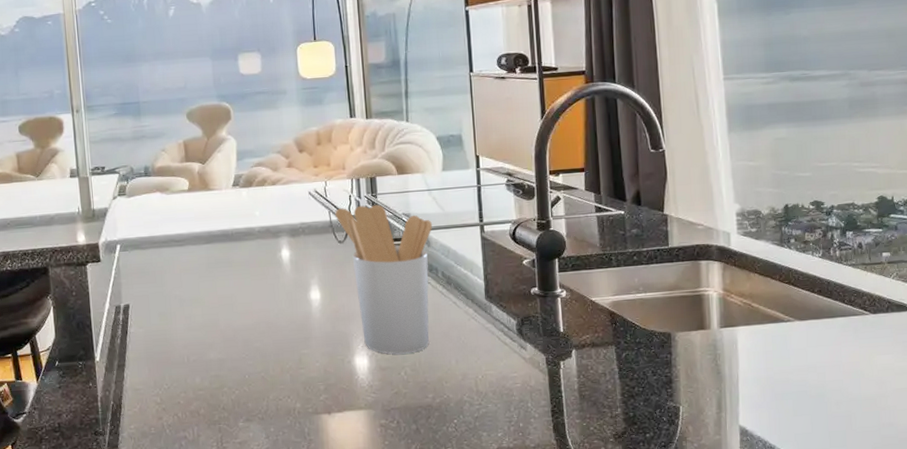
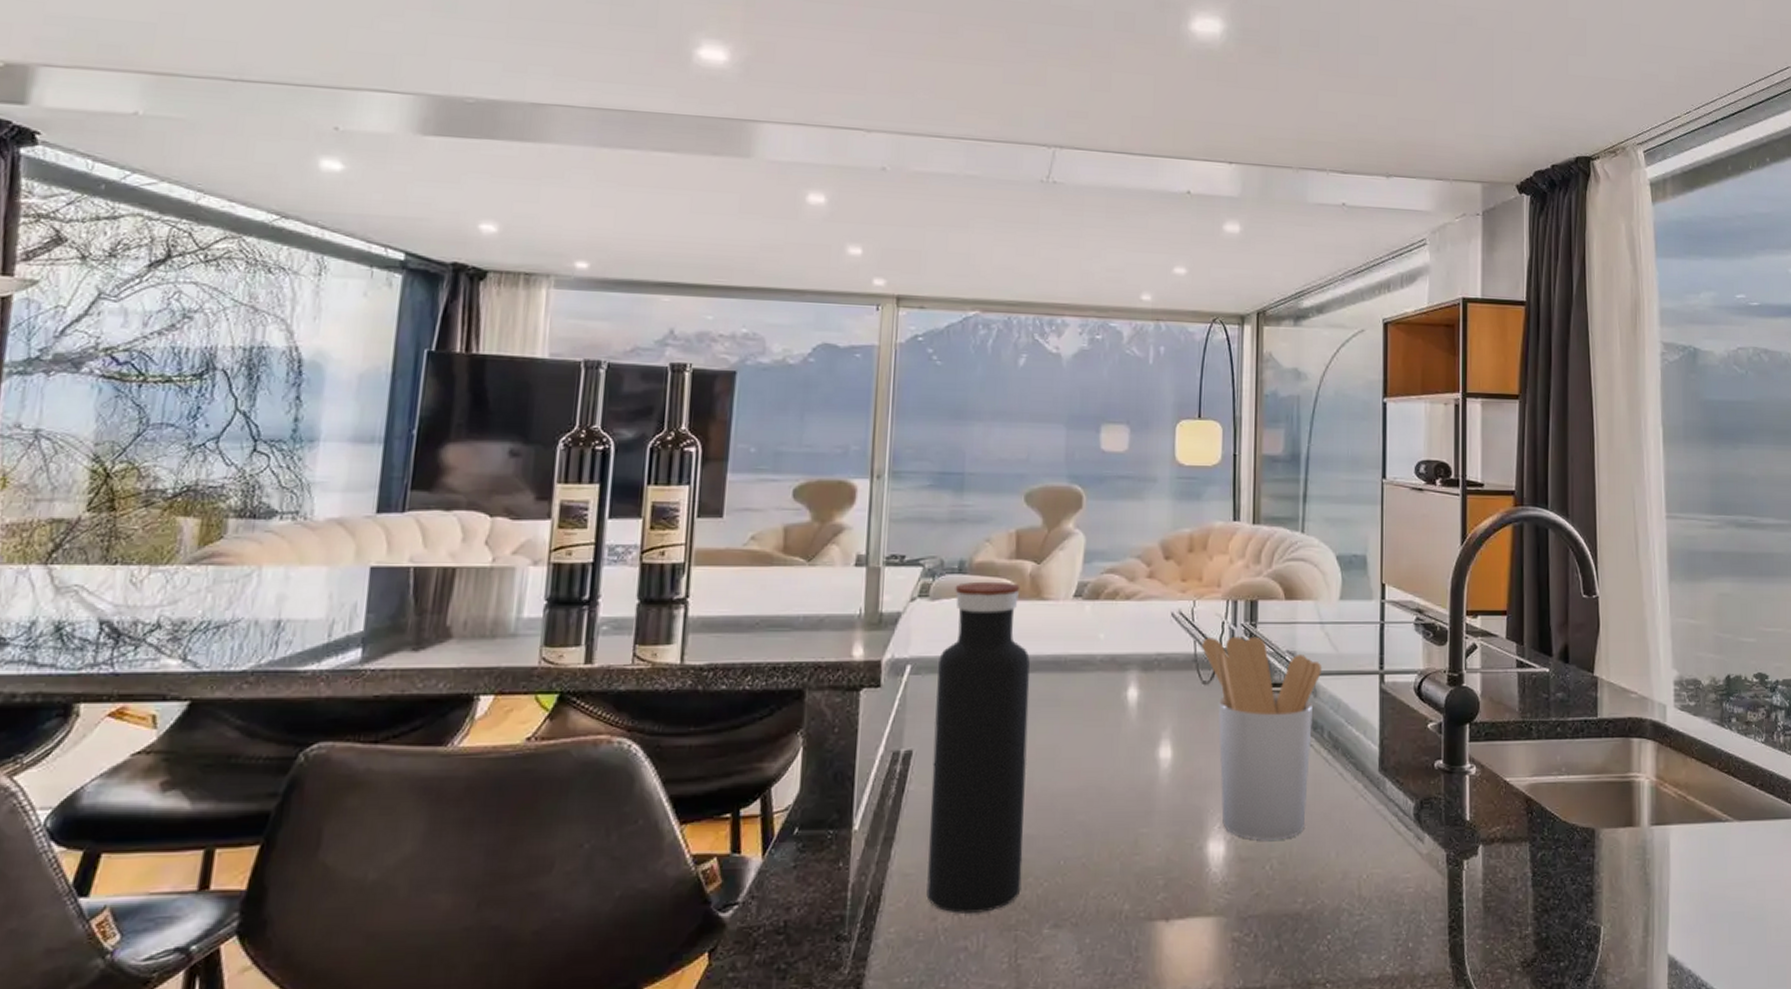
water bottle: none [139,179,220,414] -> present [926,581,1030,914]

